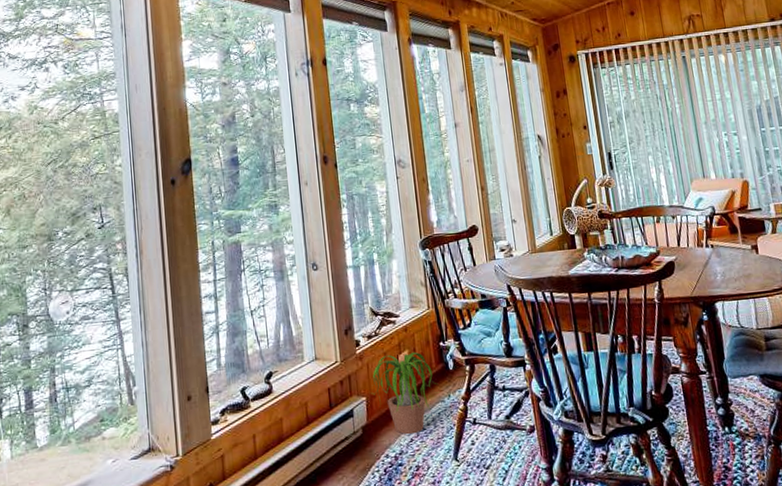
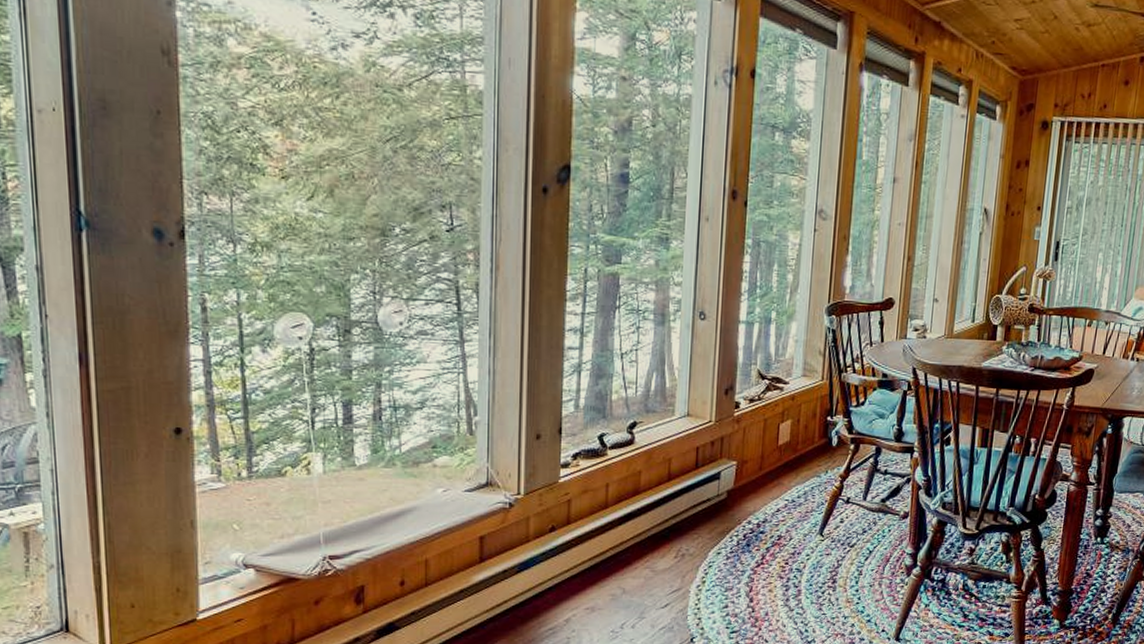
potted plant: present [371,351,438,435] -> none [743,421,817,505]

